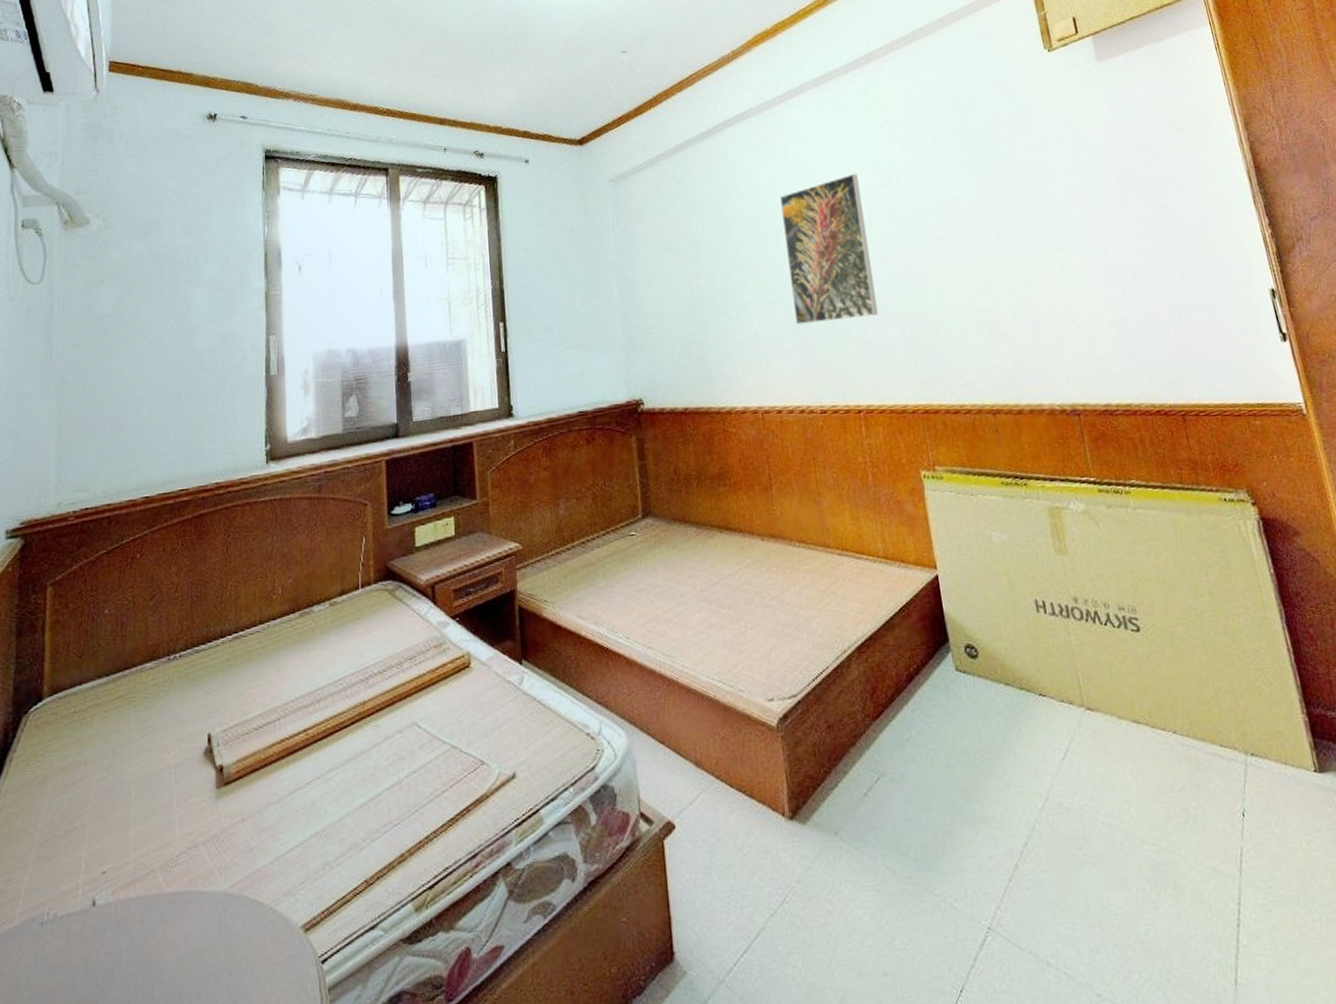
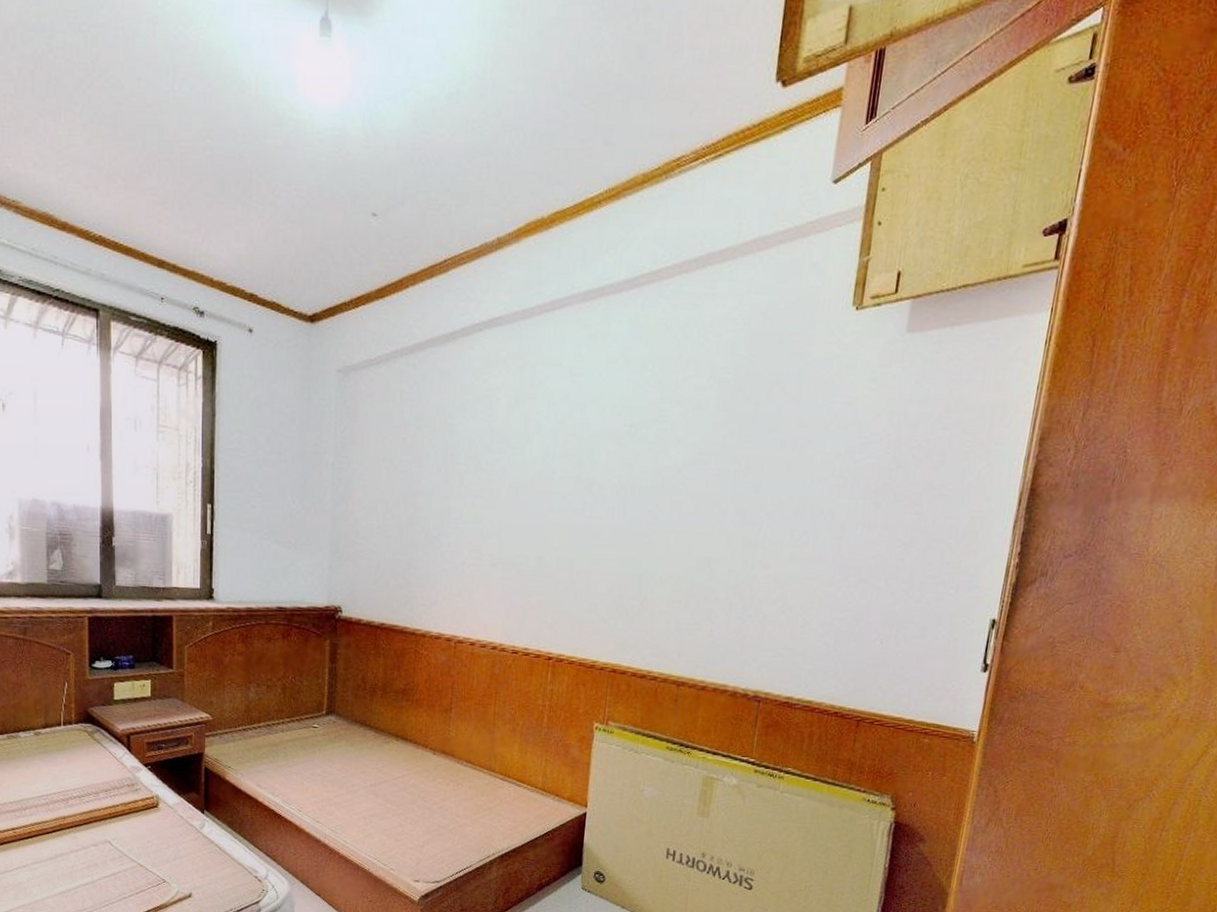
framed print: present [780,174,878,325] -> none [505,413,605,569]

